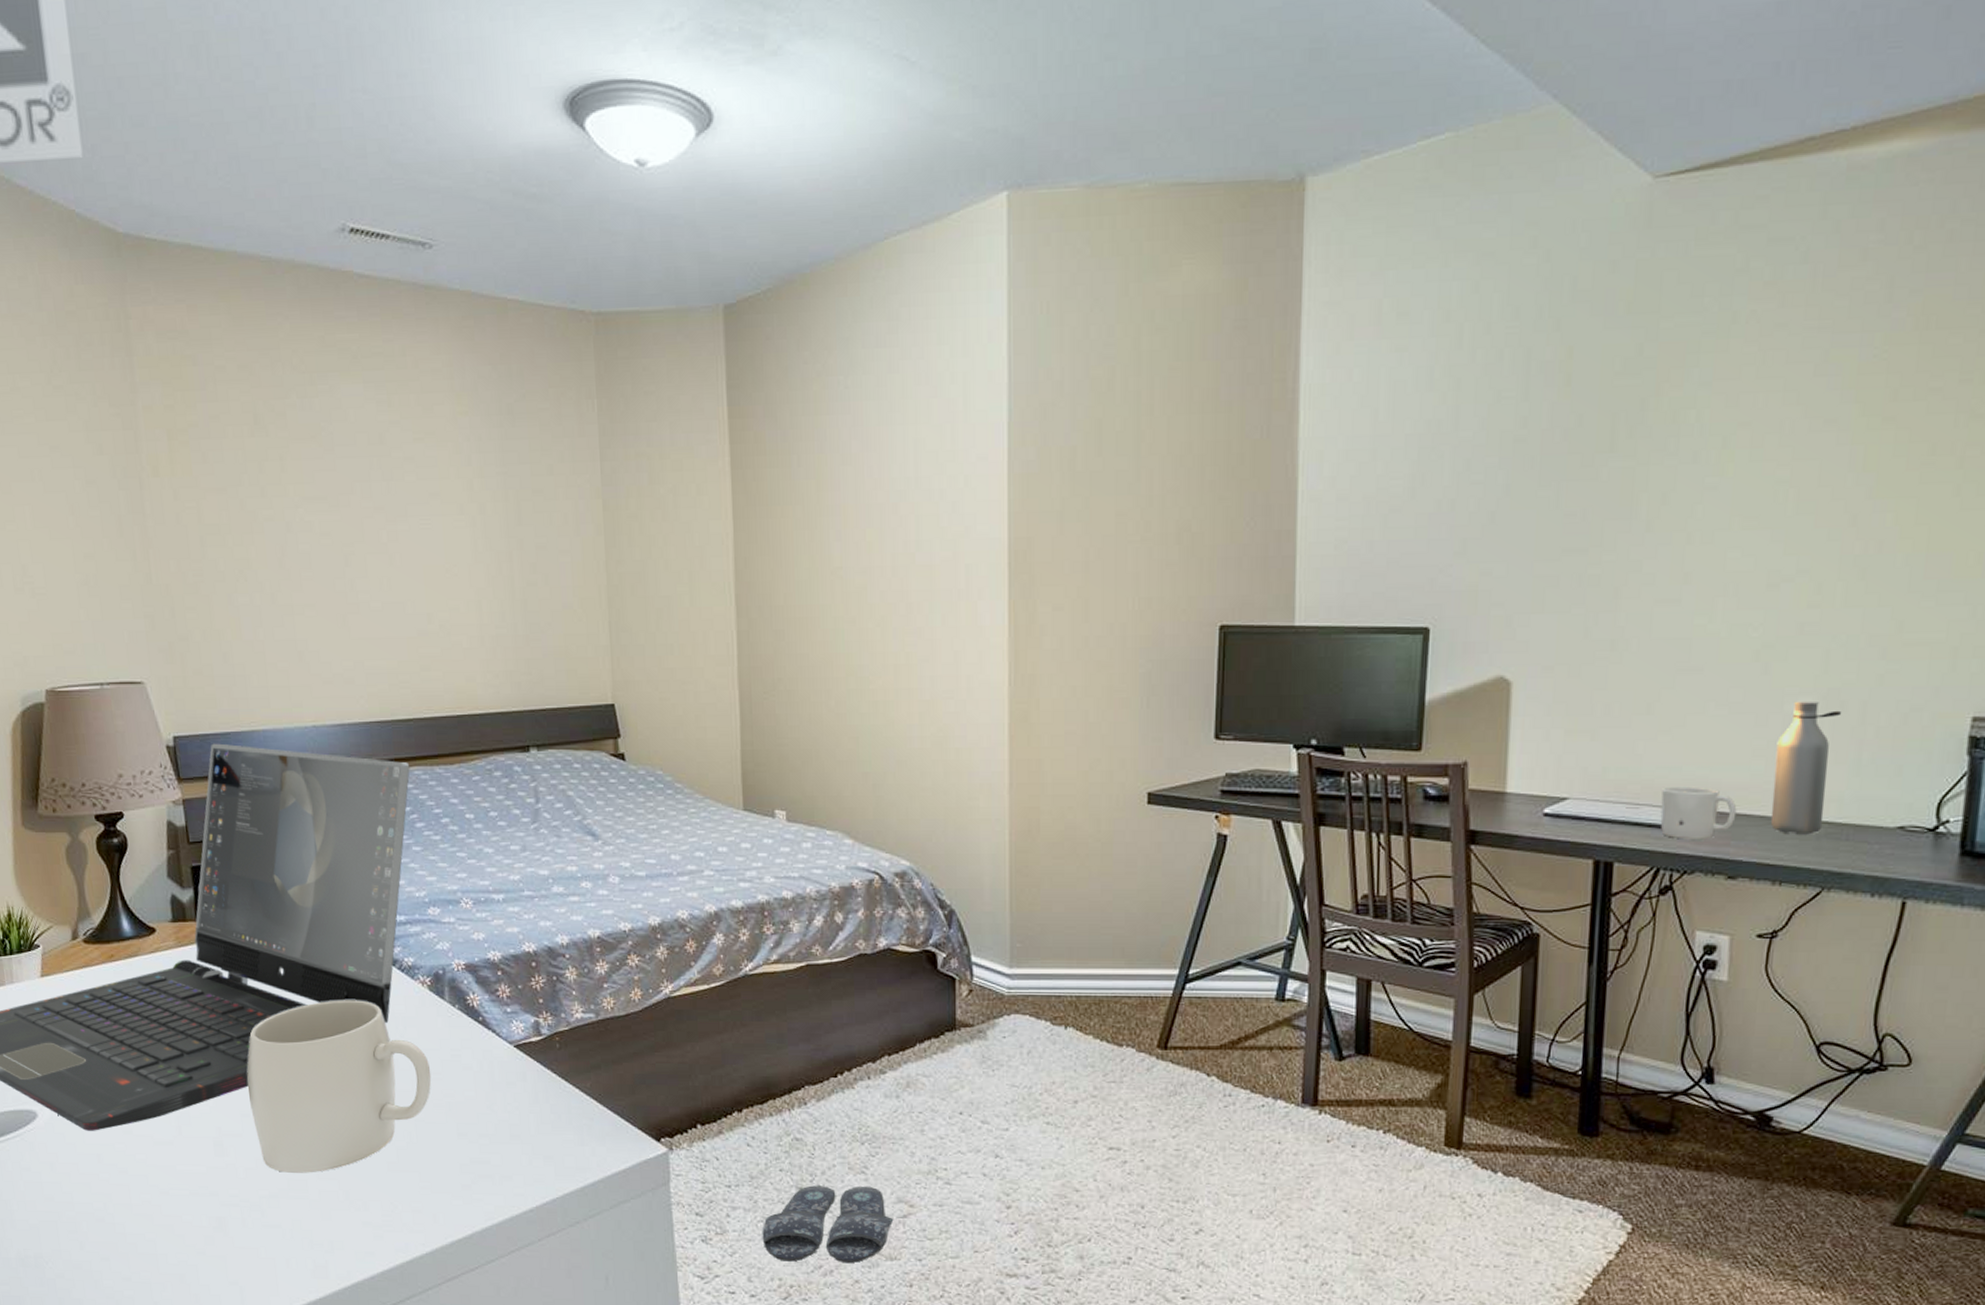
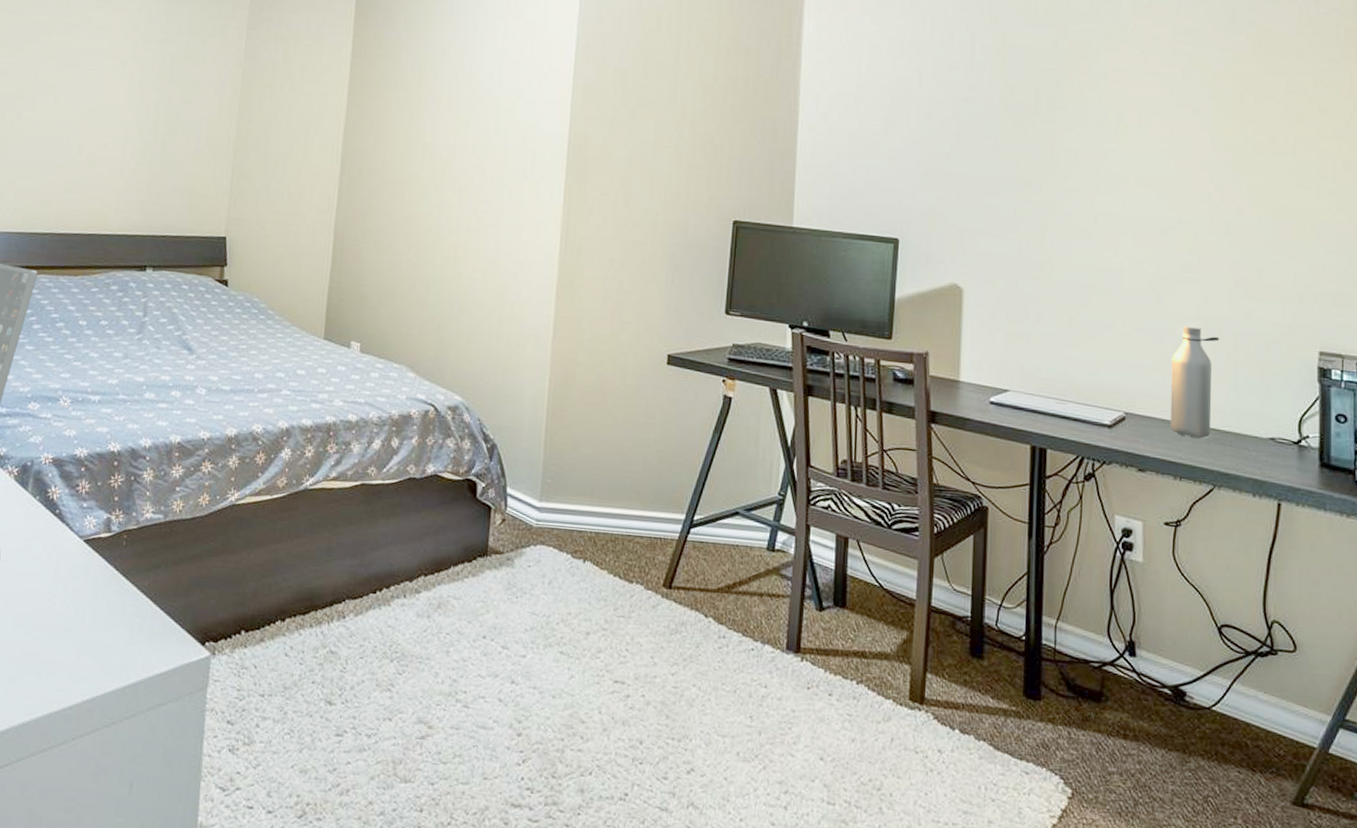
slippers: present [762,1185,894,1264] -> none [286,700,413,784]
mug: present [1660,786,1737,840] -> none [1083,387,1143,436]

